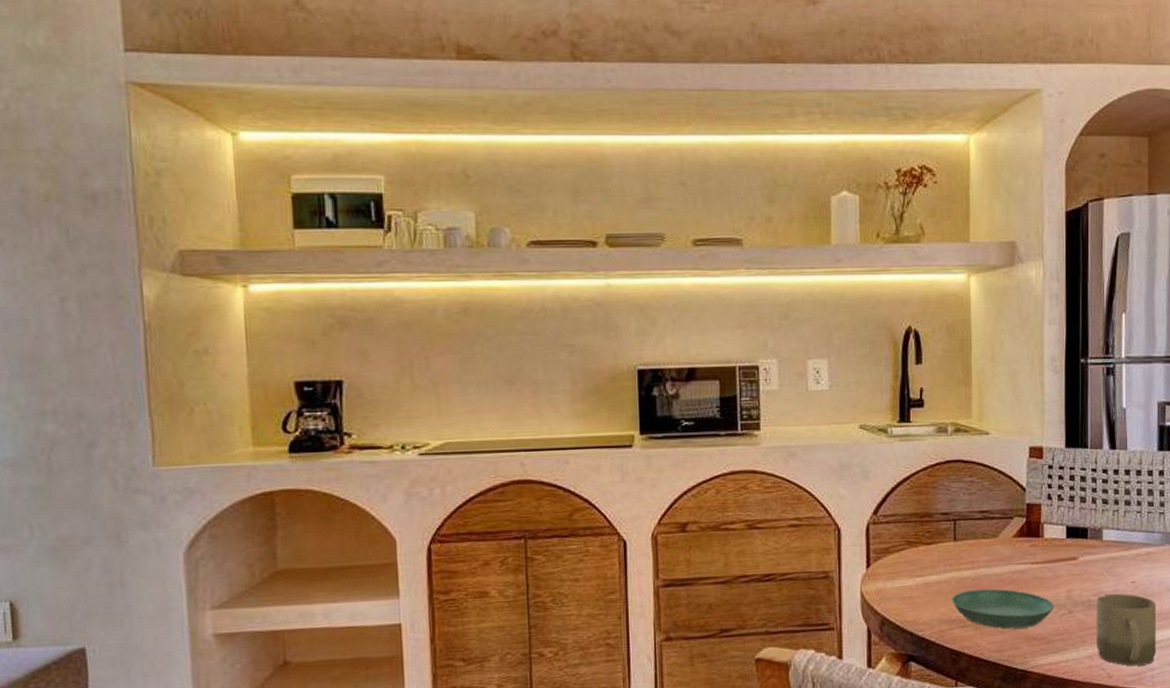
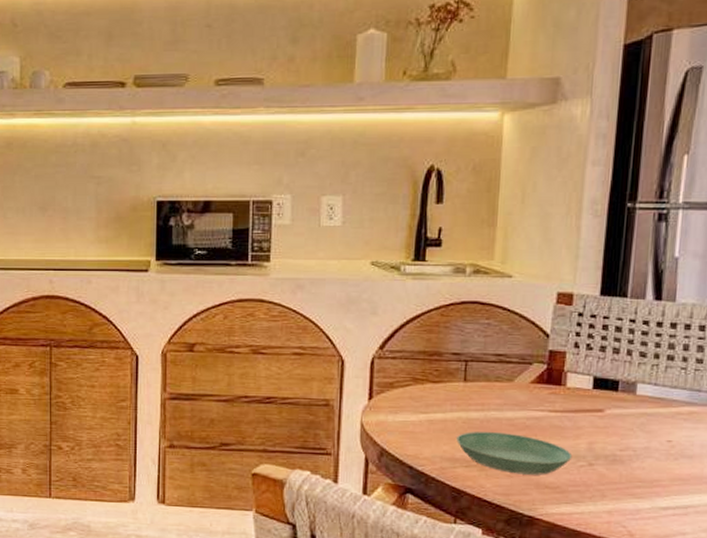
cup: present [1096,593,1156,666] -> none [618,450,695,529]

